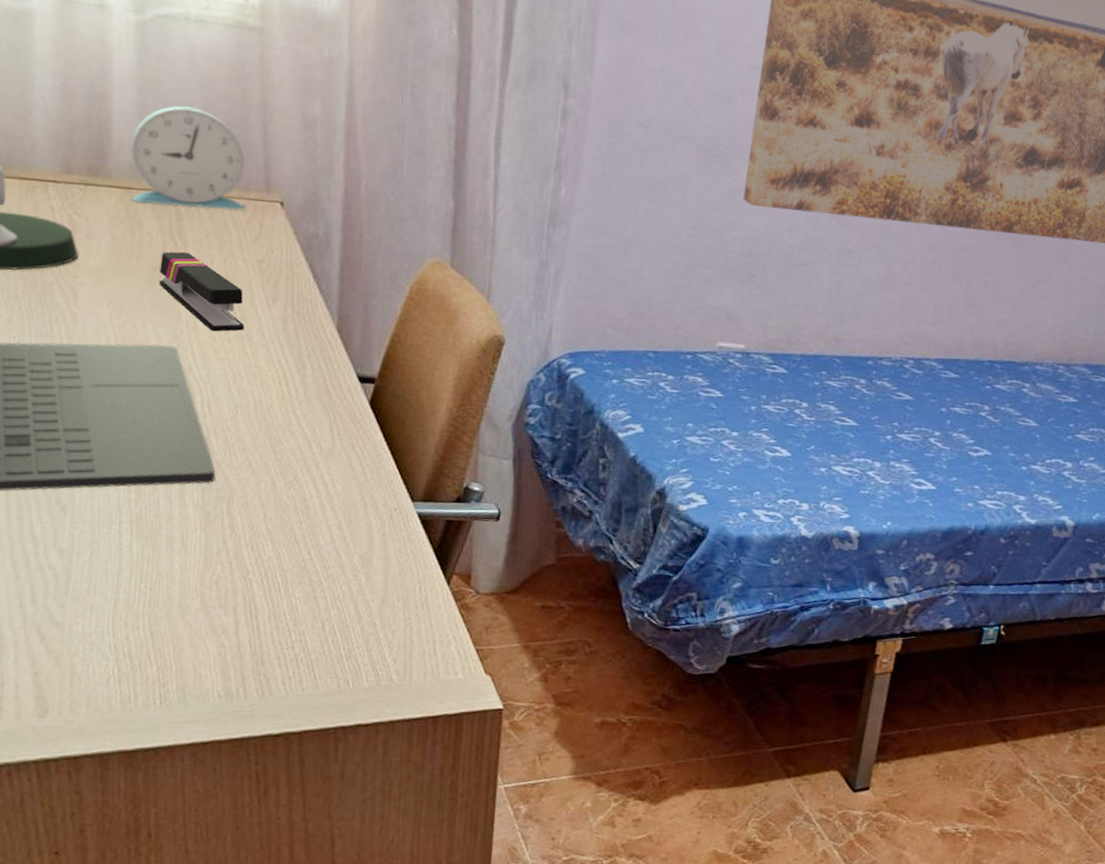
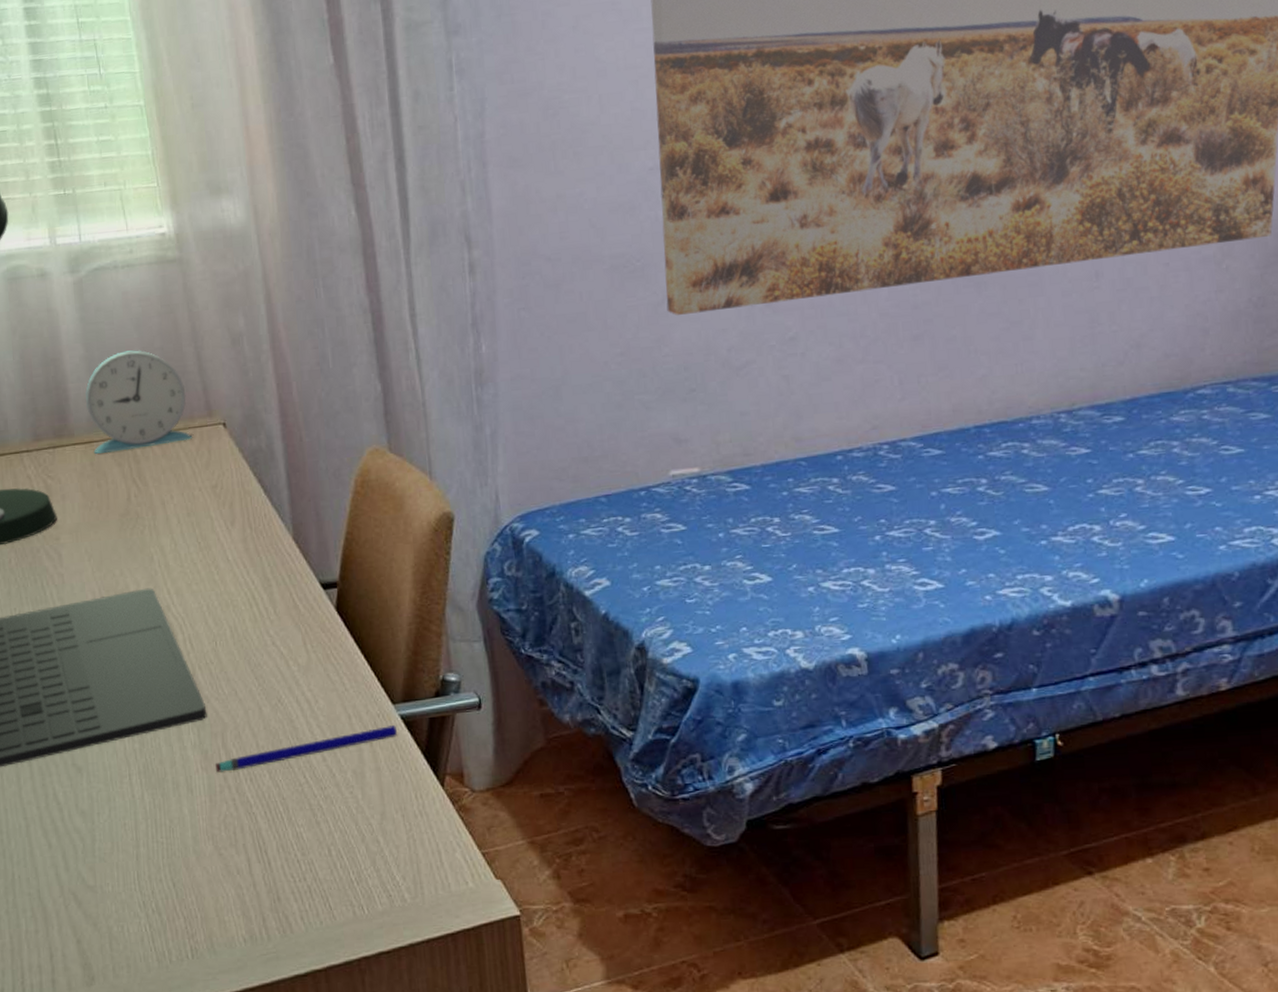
stapler: present [159,251,245,332] -> none [127,492,210,566]
pen: none [216,520,412,537] -> present [215,725,397,773]

